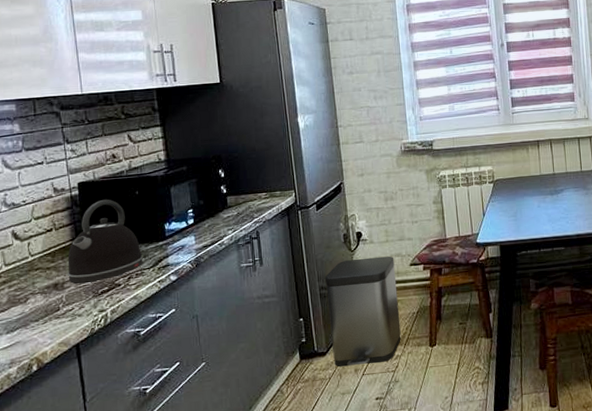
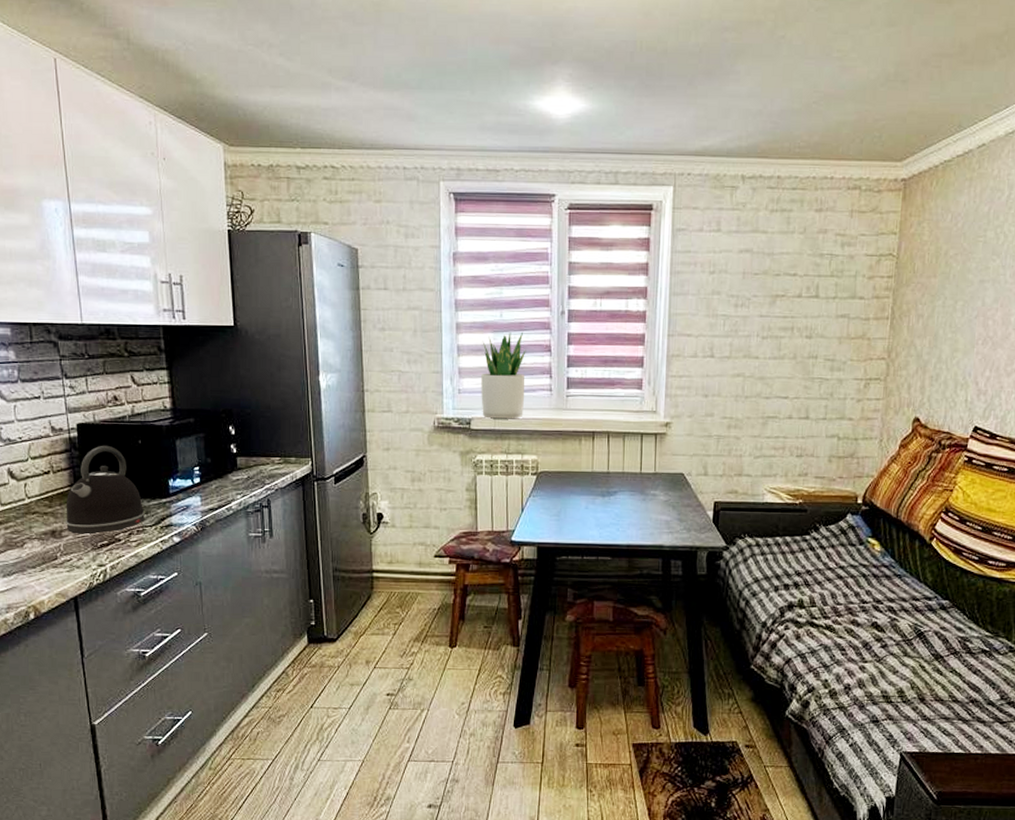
pedal bin: present [324,256,401,367] -> none [339,542,419,657]
planter: none [437,63,477,139] -> present [481,331,526,419]

